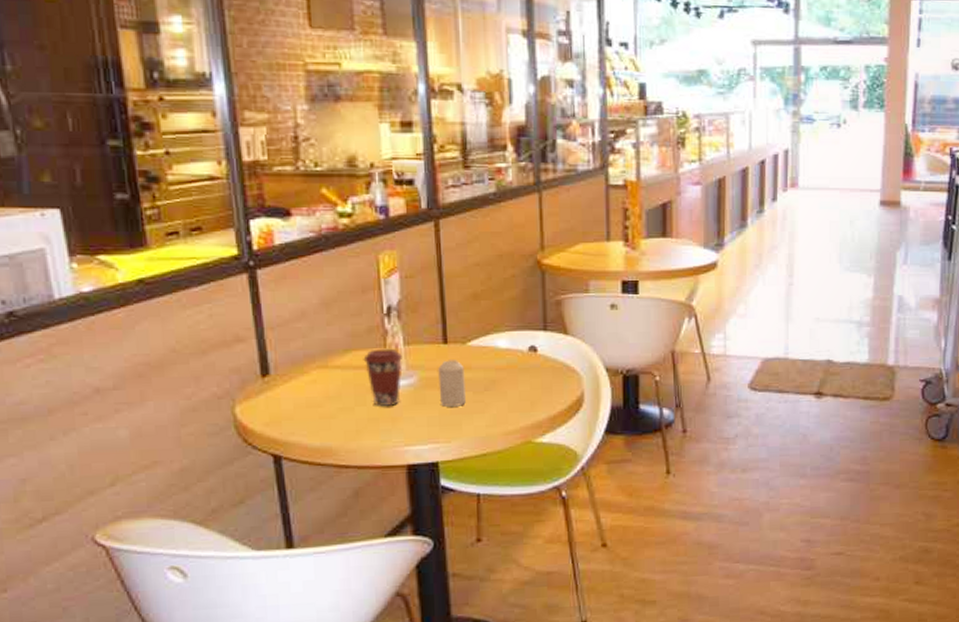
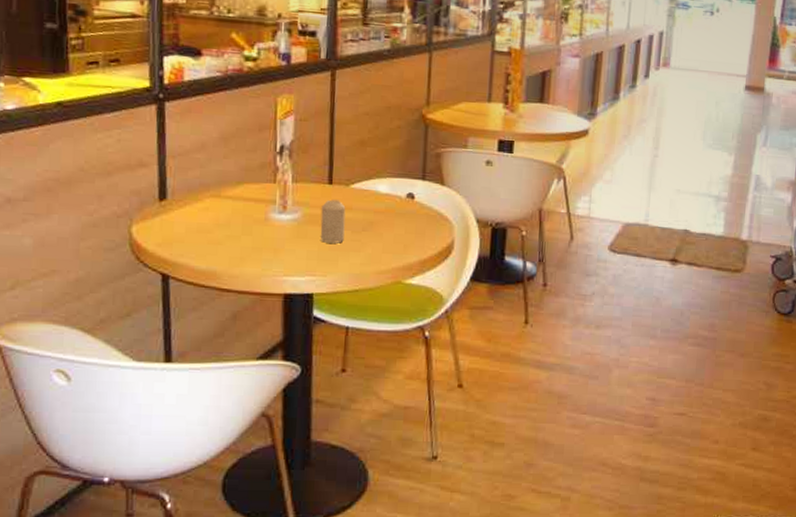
coffee cup: present [363,348,402,407] -> none [253,183,290,239]

